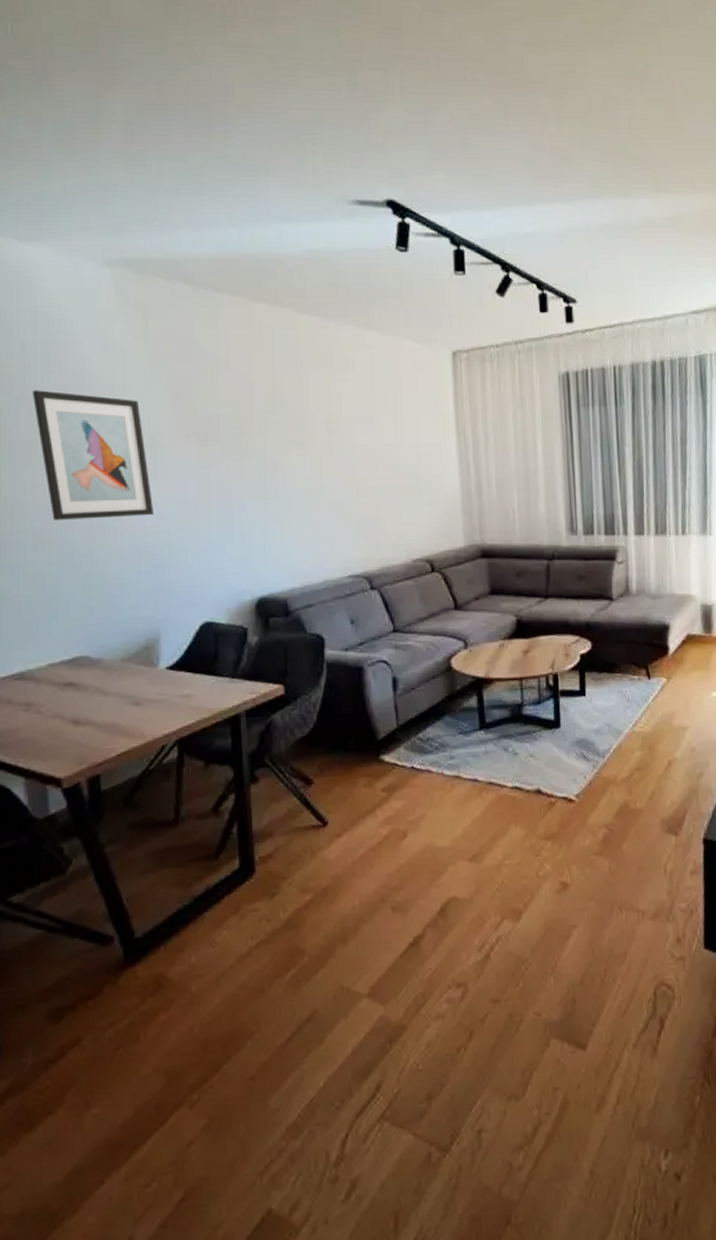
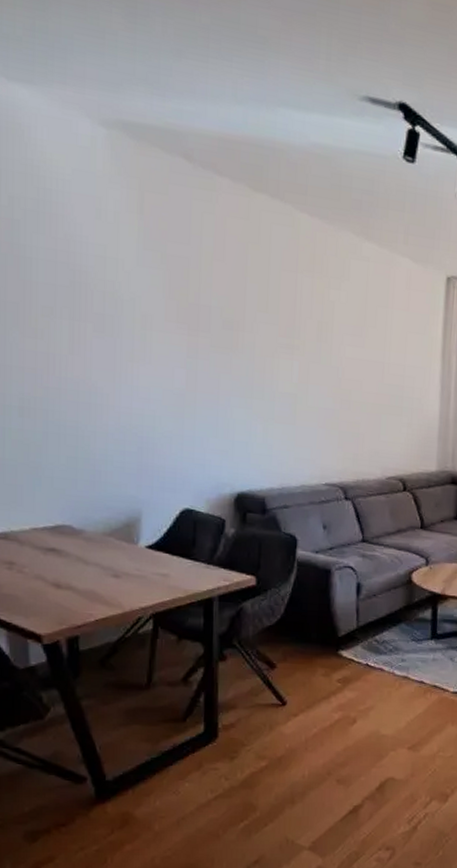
wall art: present [32,390,153,520] -> none [20,250,141,398]

